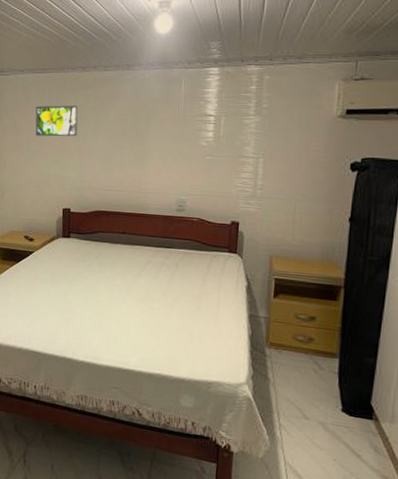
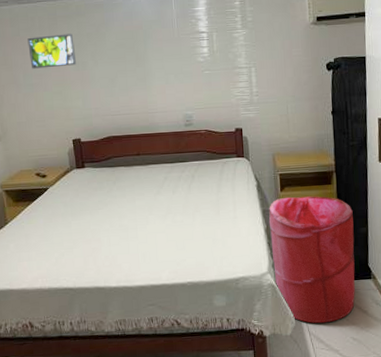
laundry hamper: none [253,305,360,457] -> present [268,196,355,324]

